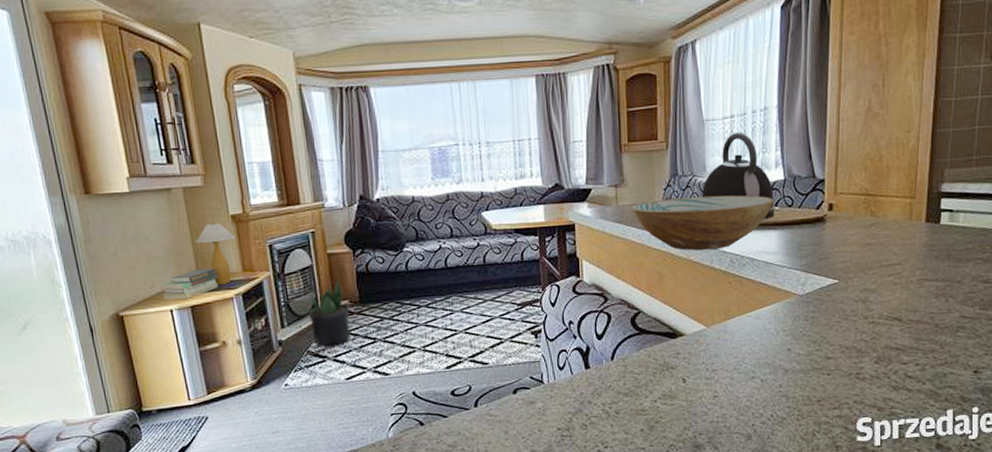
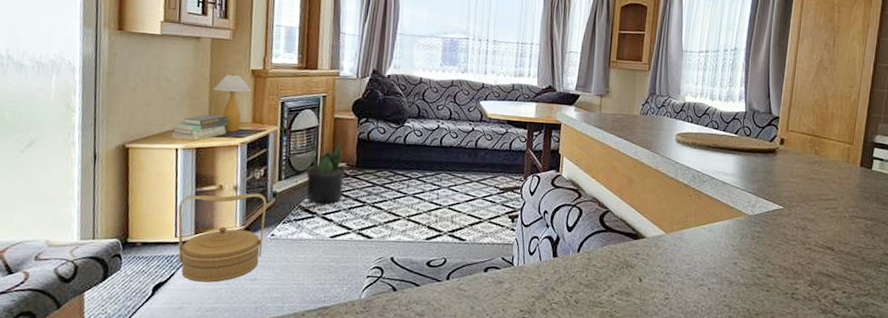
basket: none [185,344,278,442] -> present [177,193,266,283]
bowl: present [630,195,775,251] -> none [611,113,736,165]
kettle: present [701,131,776,218] -> none [674,65,737,144]

